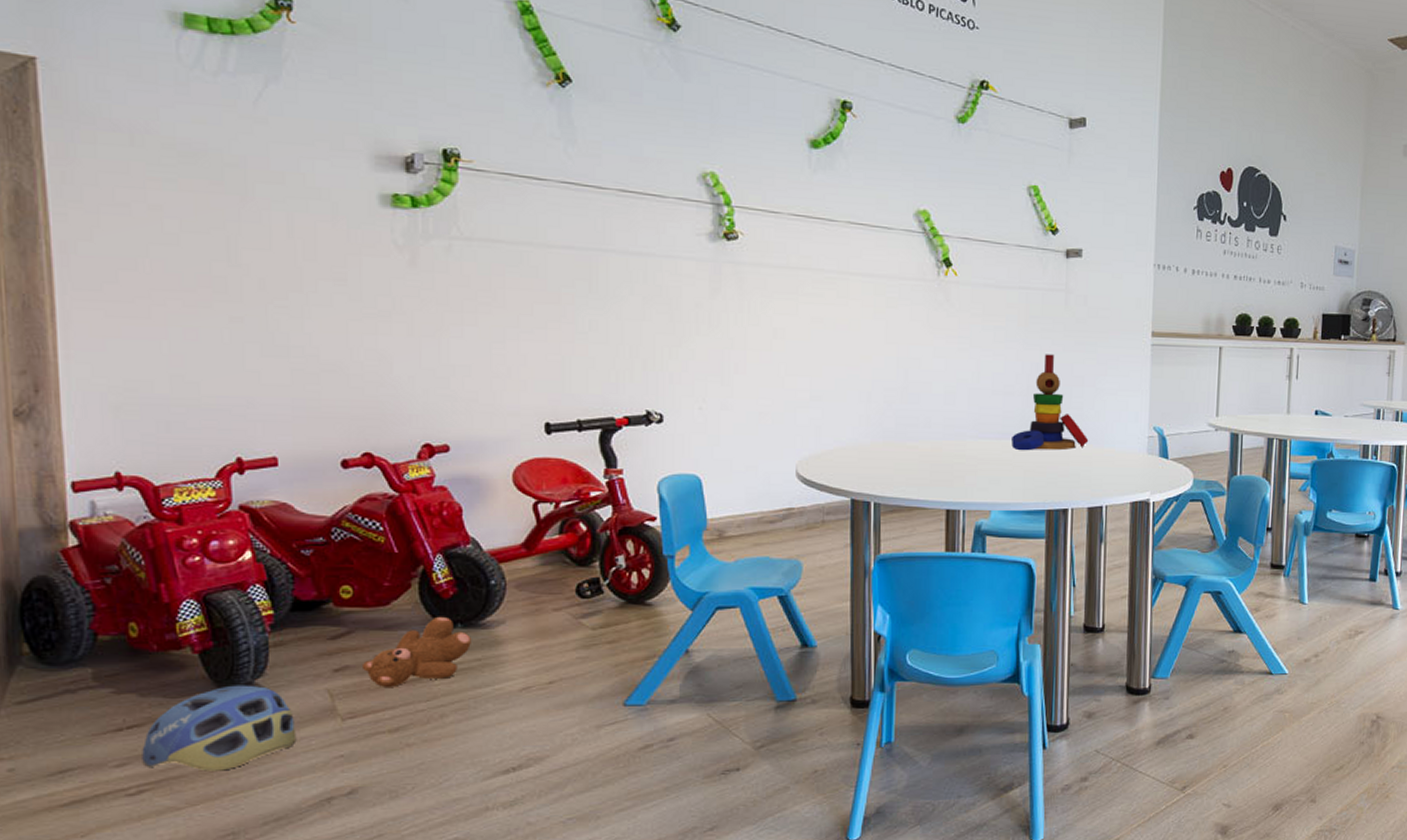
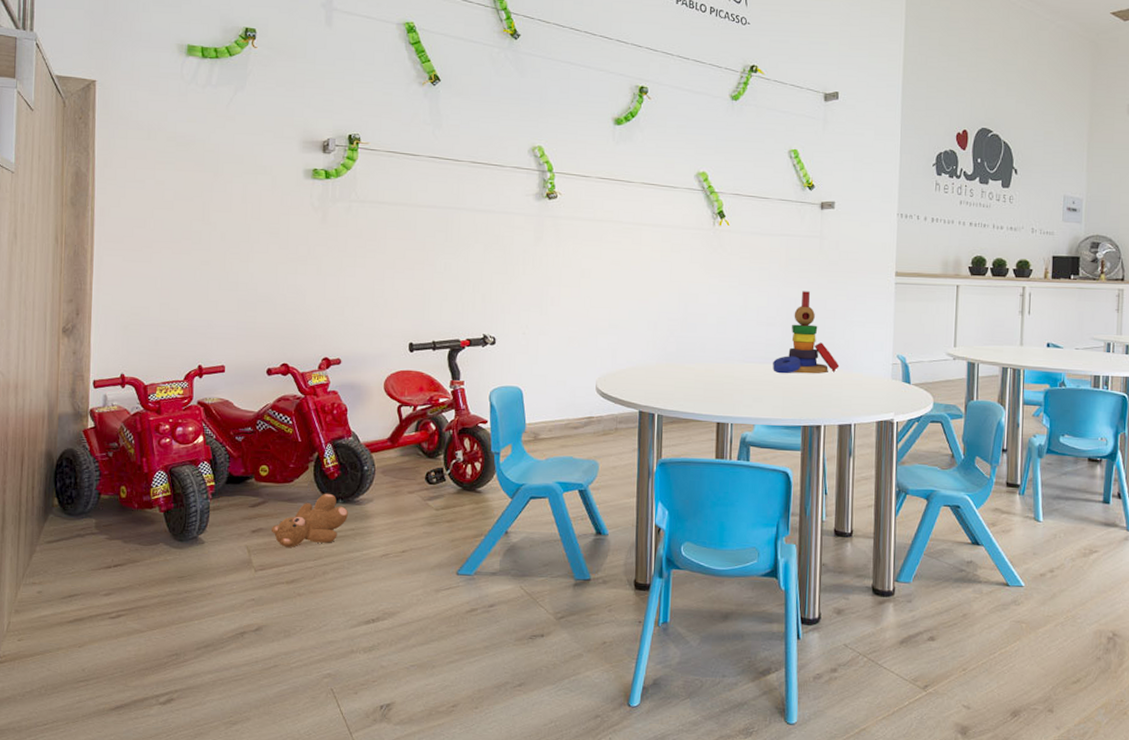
bicycle helmet: present [142,685,297,771] -> none [121,538,224,605]

